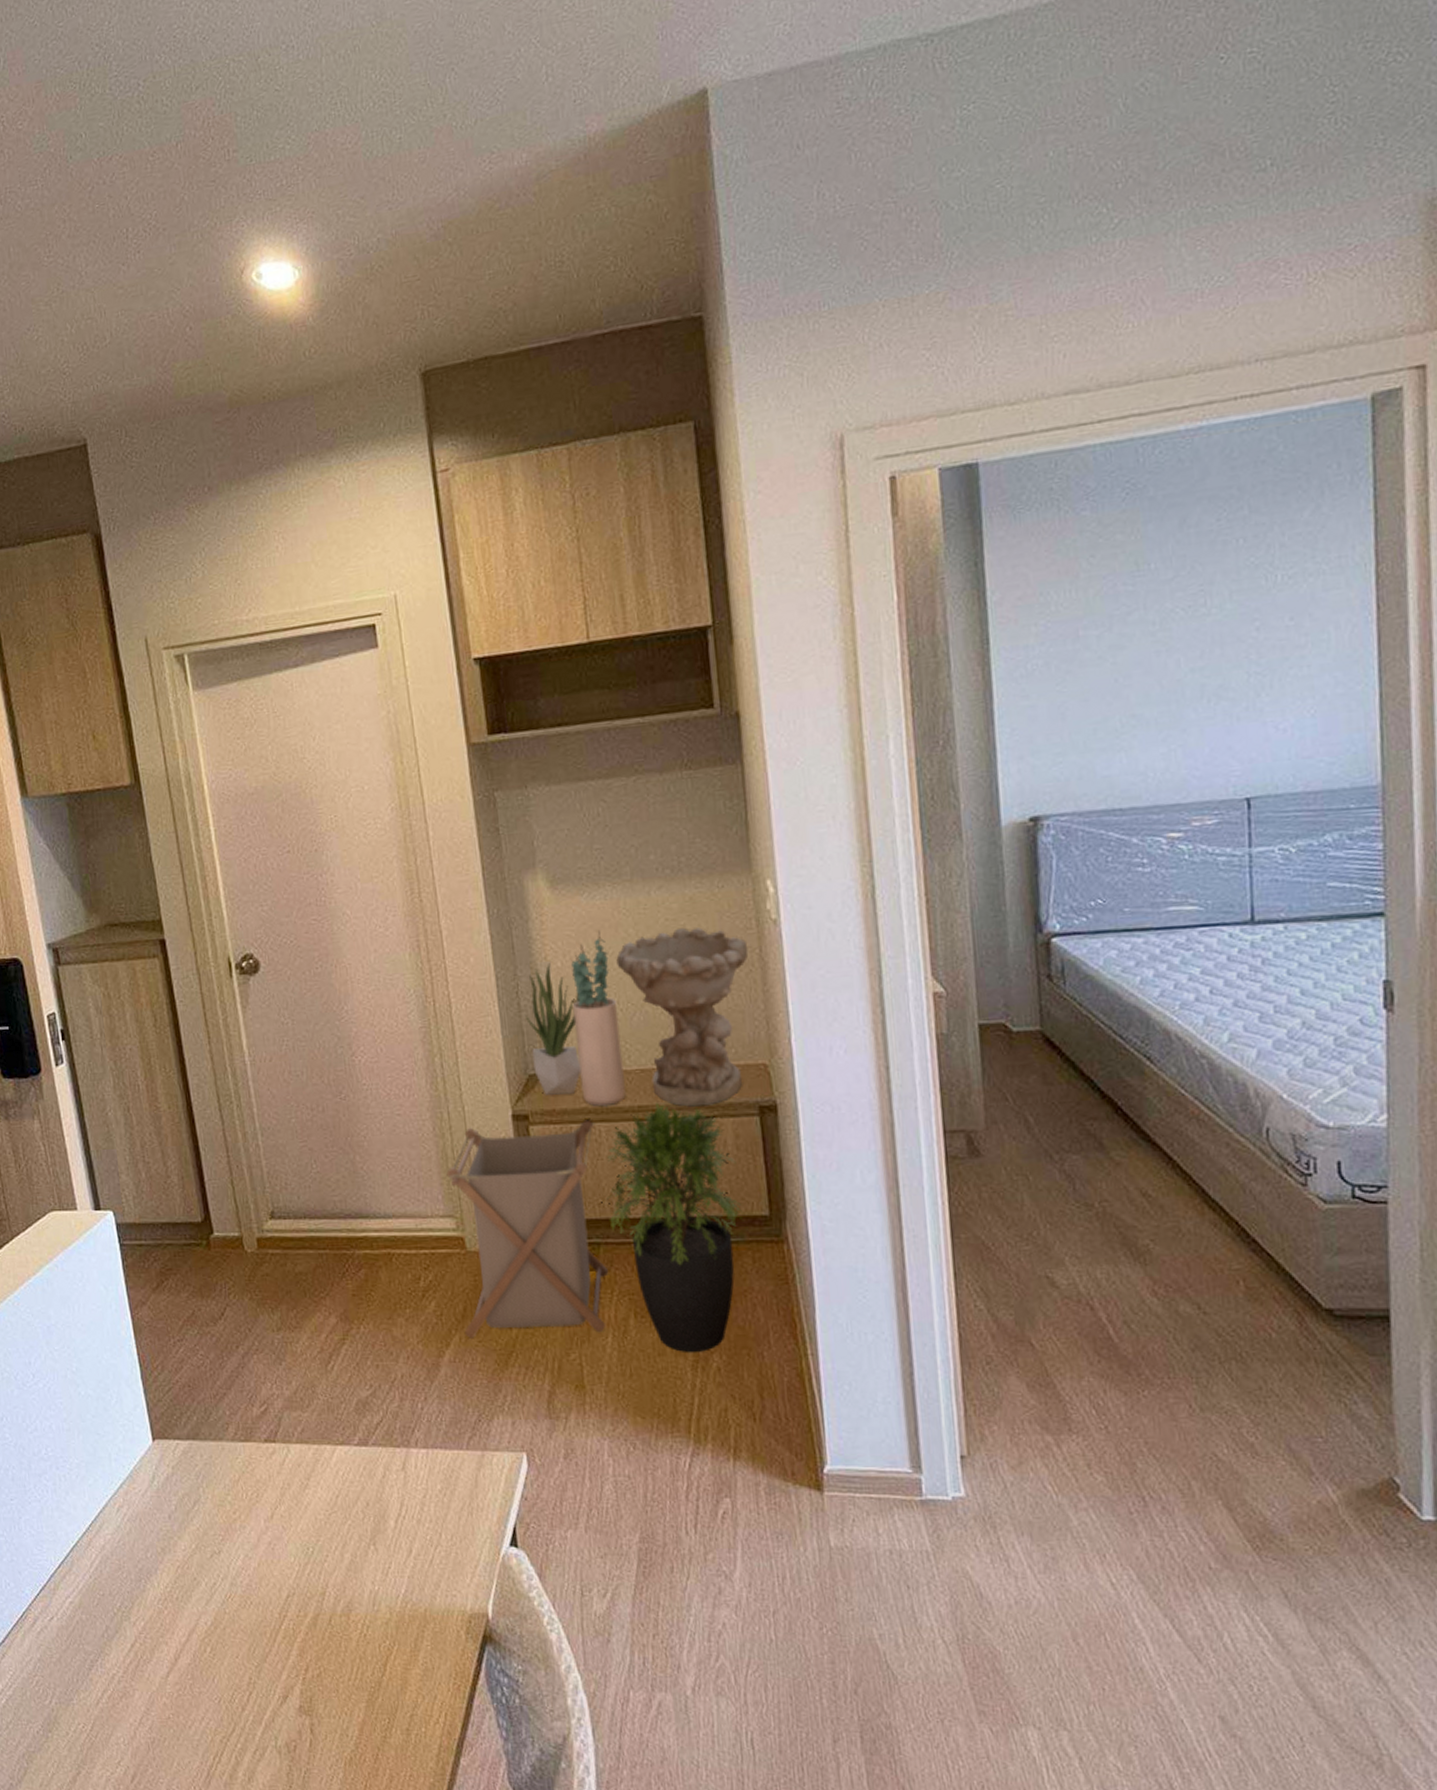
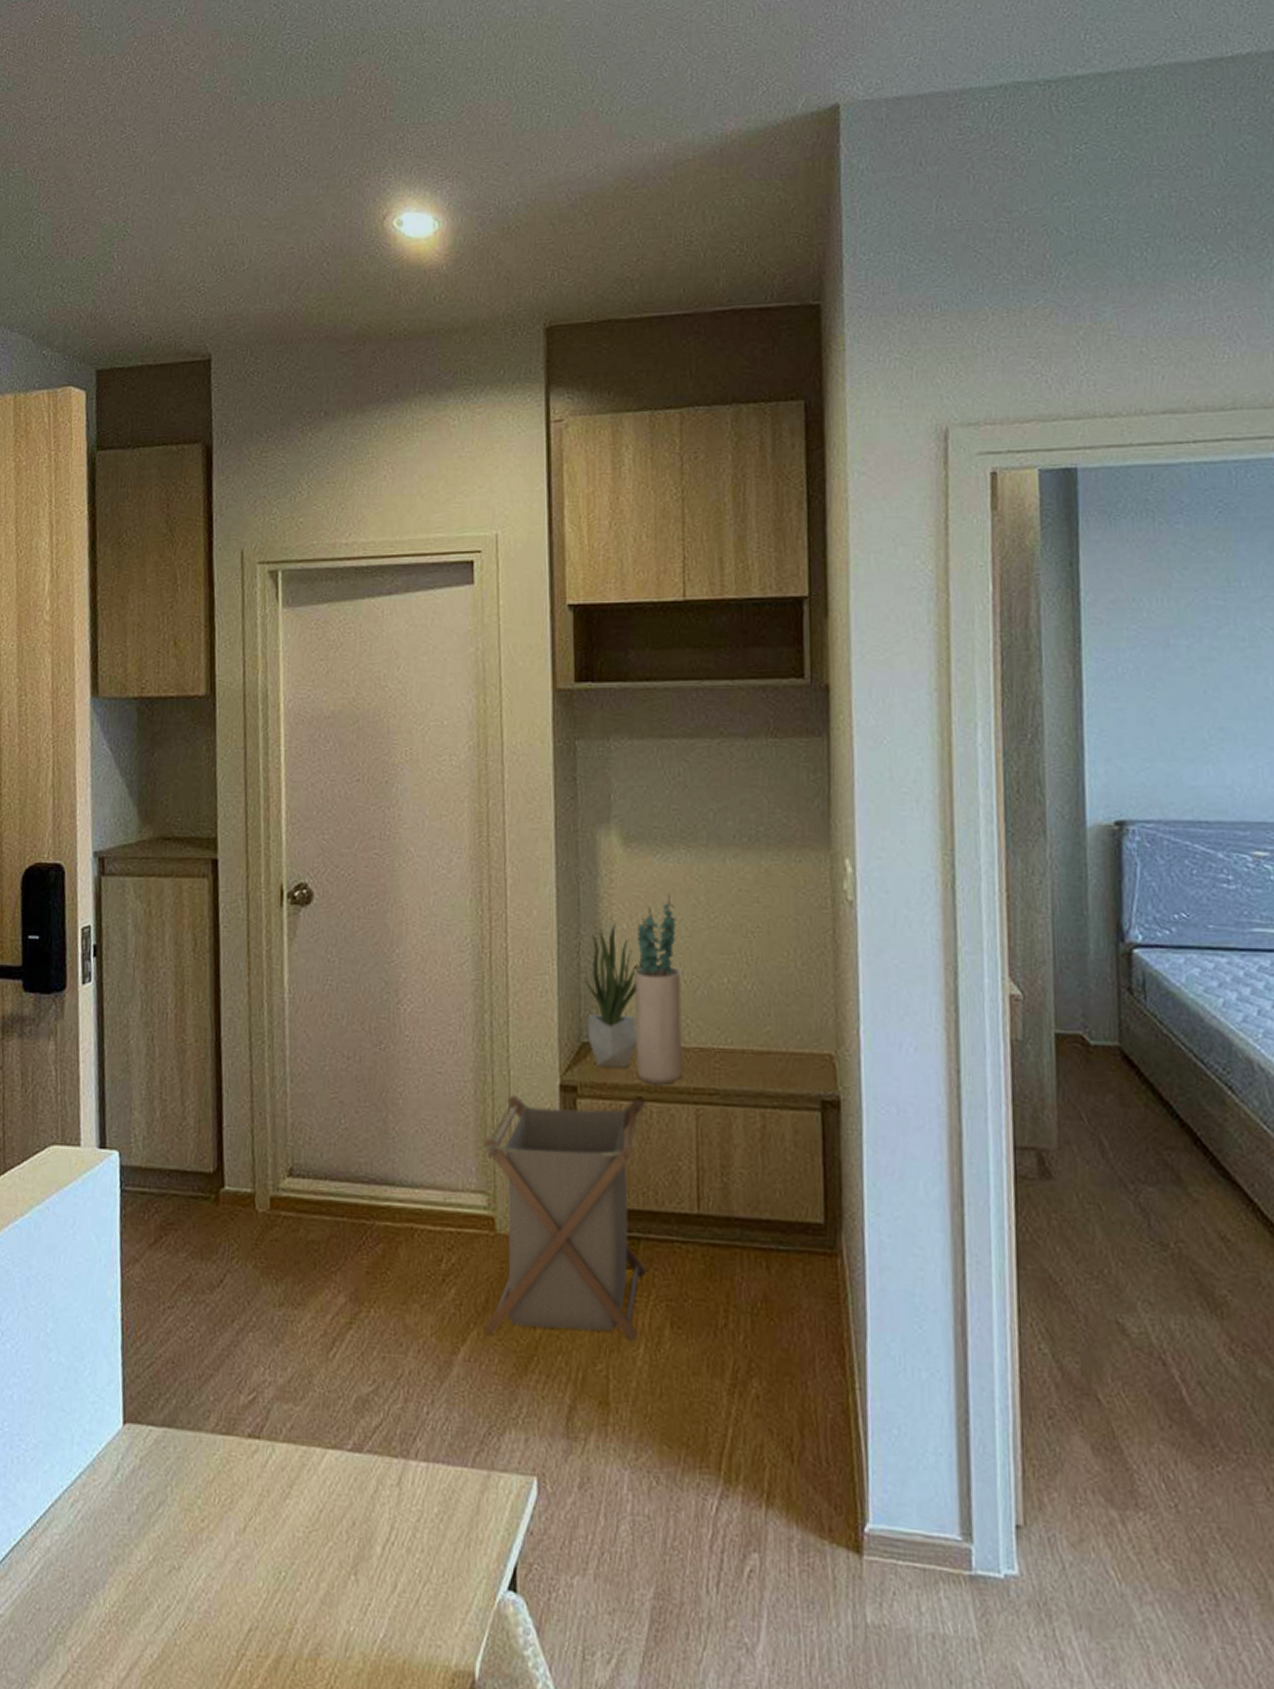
potted plant: present [607,1102,743,1352] -> none [652,1086,796,1375]
decorative bowl: present [616,927,749,1107] -> none [684,900,822,1095]

